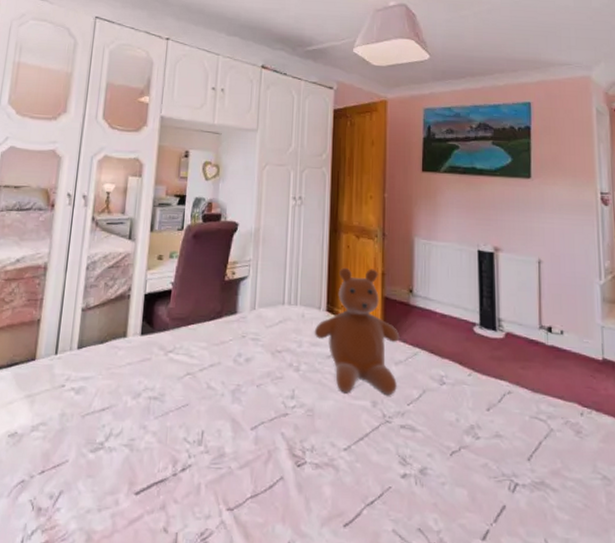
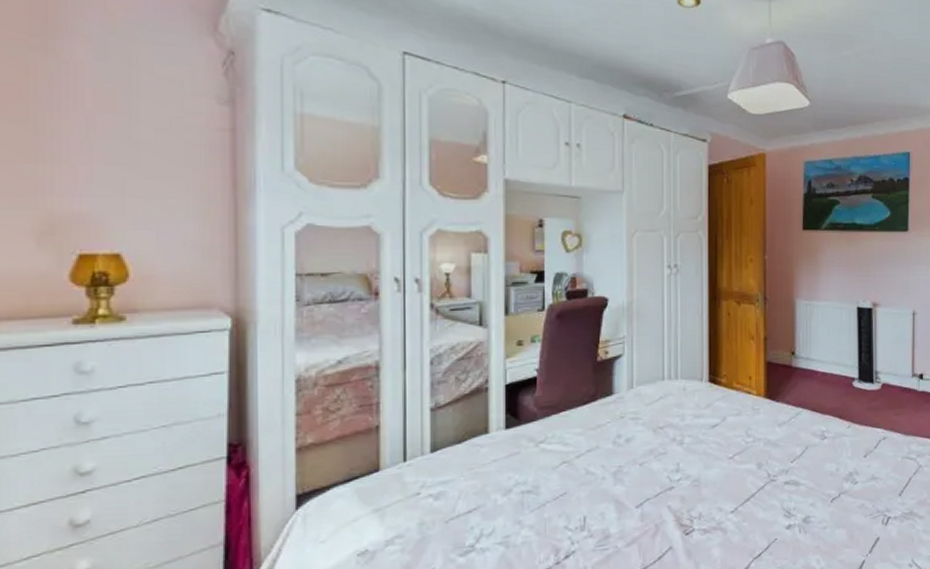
teddy bear: present [314,267,400,395] -> none [696,334,783,460]

